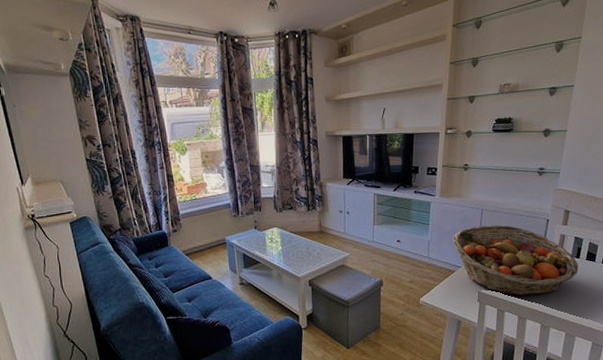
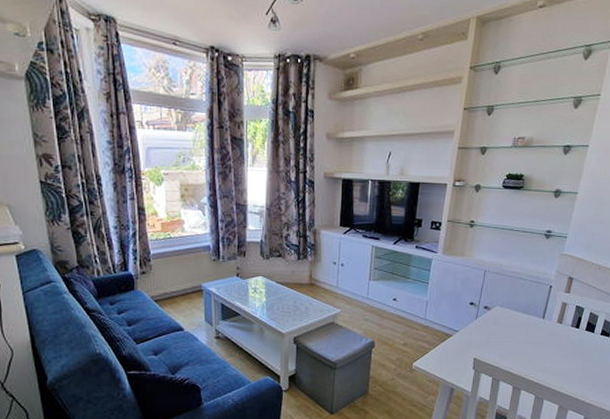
fruit basket: present [452,225,578,296] -> none [451,288,577,366]

